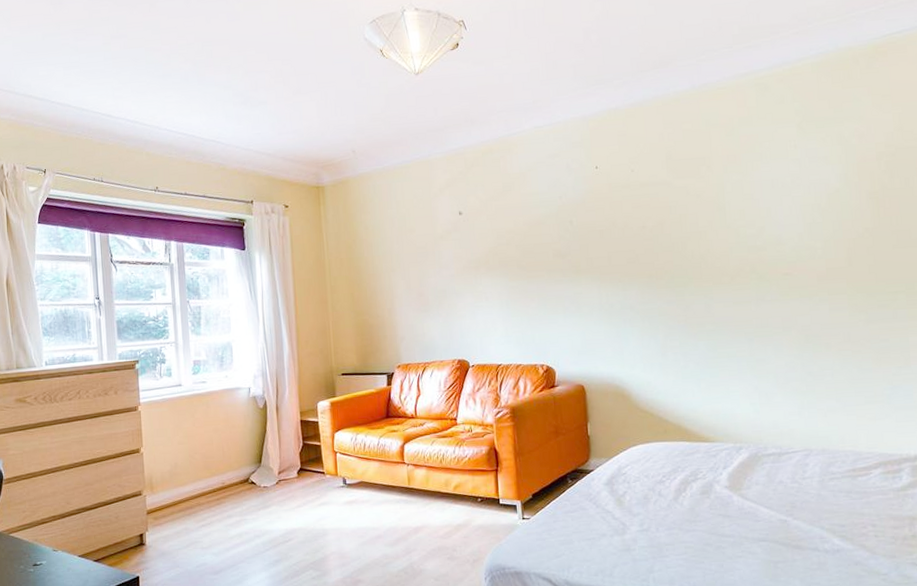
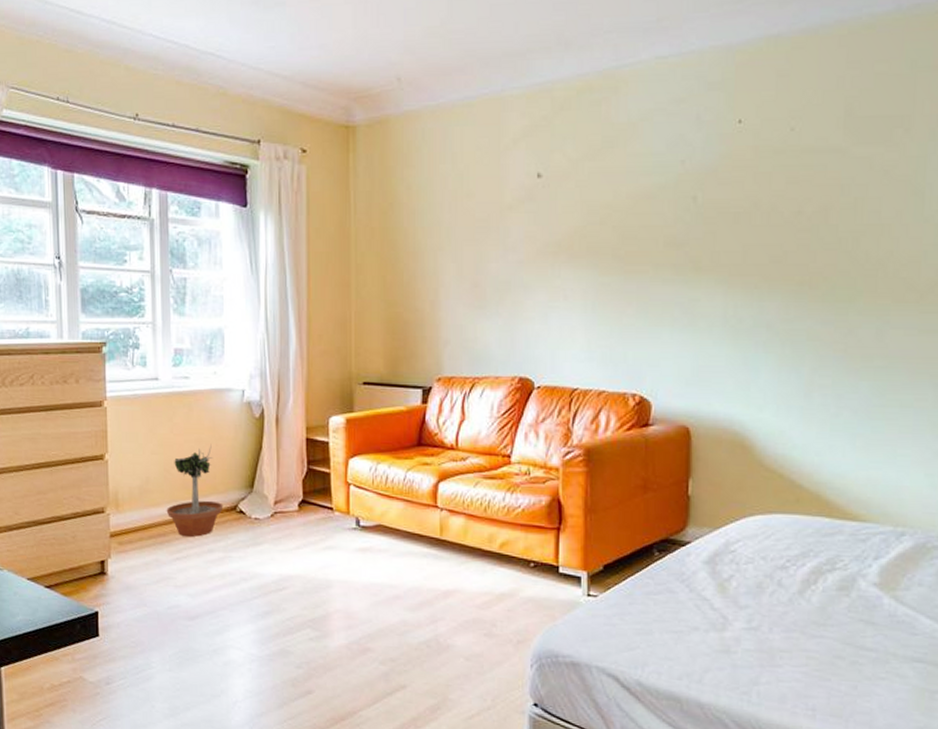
potted tree: none [192,431,238,507] -> present [166,443,224,537]

